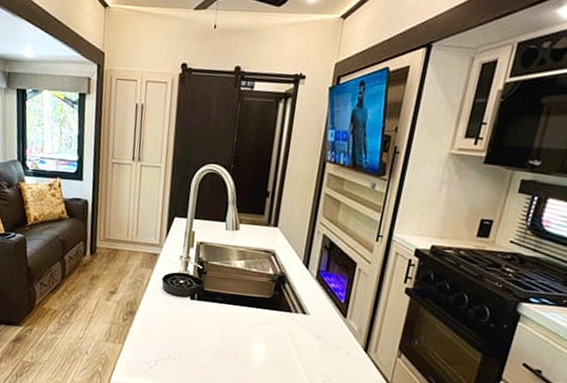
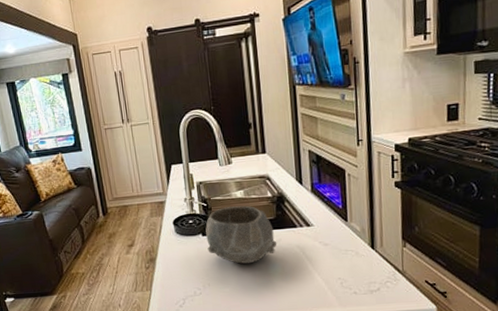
bowl: none [192,274,267,340] -> present [205,205,277,264]

